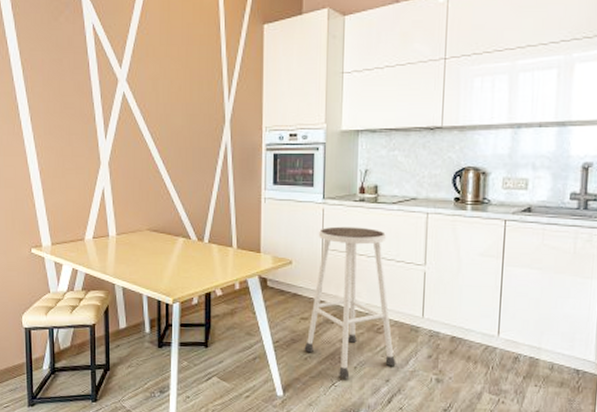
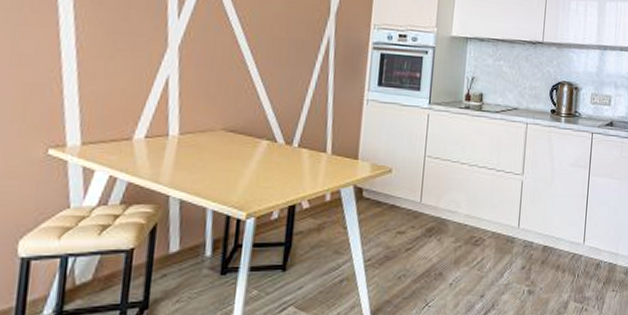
stool: present [304,226,396,378] -> none [398,133,492,297]

